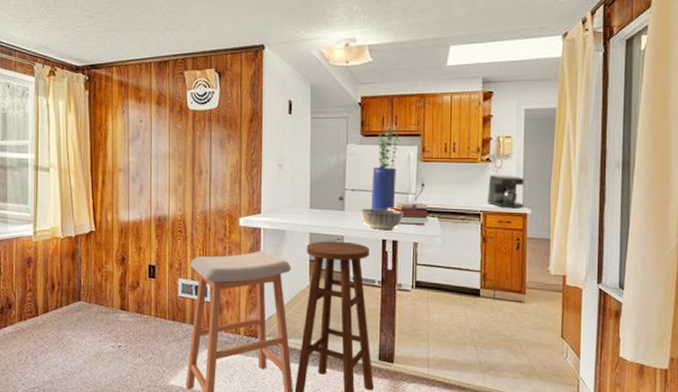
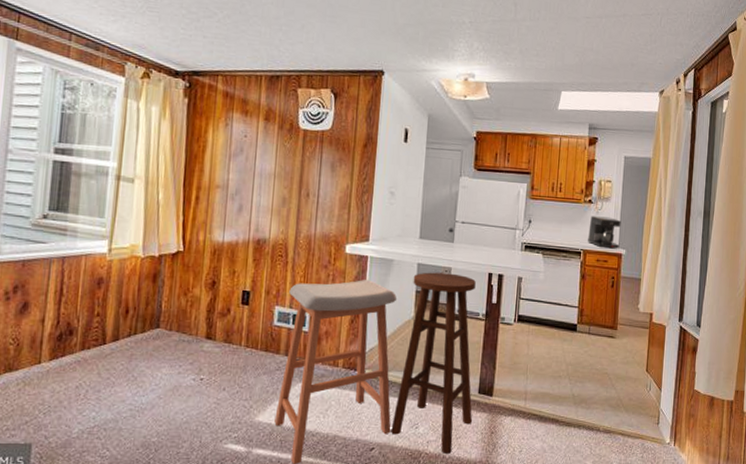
bowl: present [361,209,403,230] -> none [470,242,510,264]
vase: present [371,122,401,211] -> none [480,158,513,245]
books: present [388,202,429,225] -> none [496,237,534,261]

